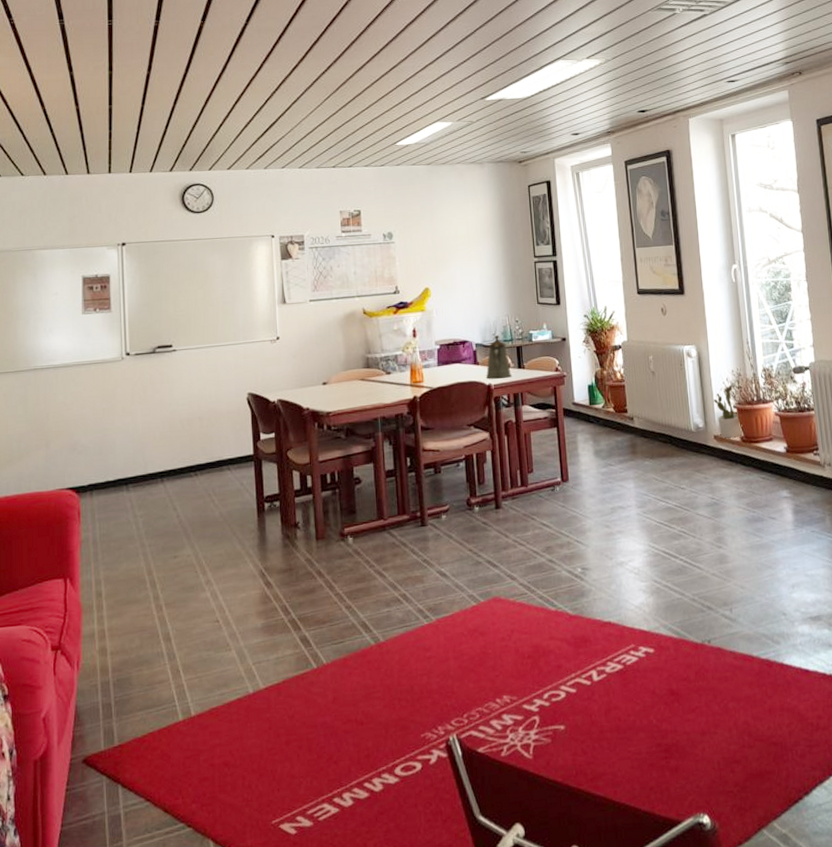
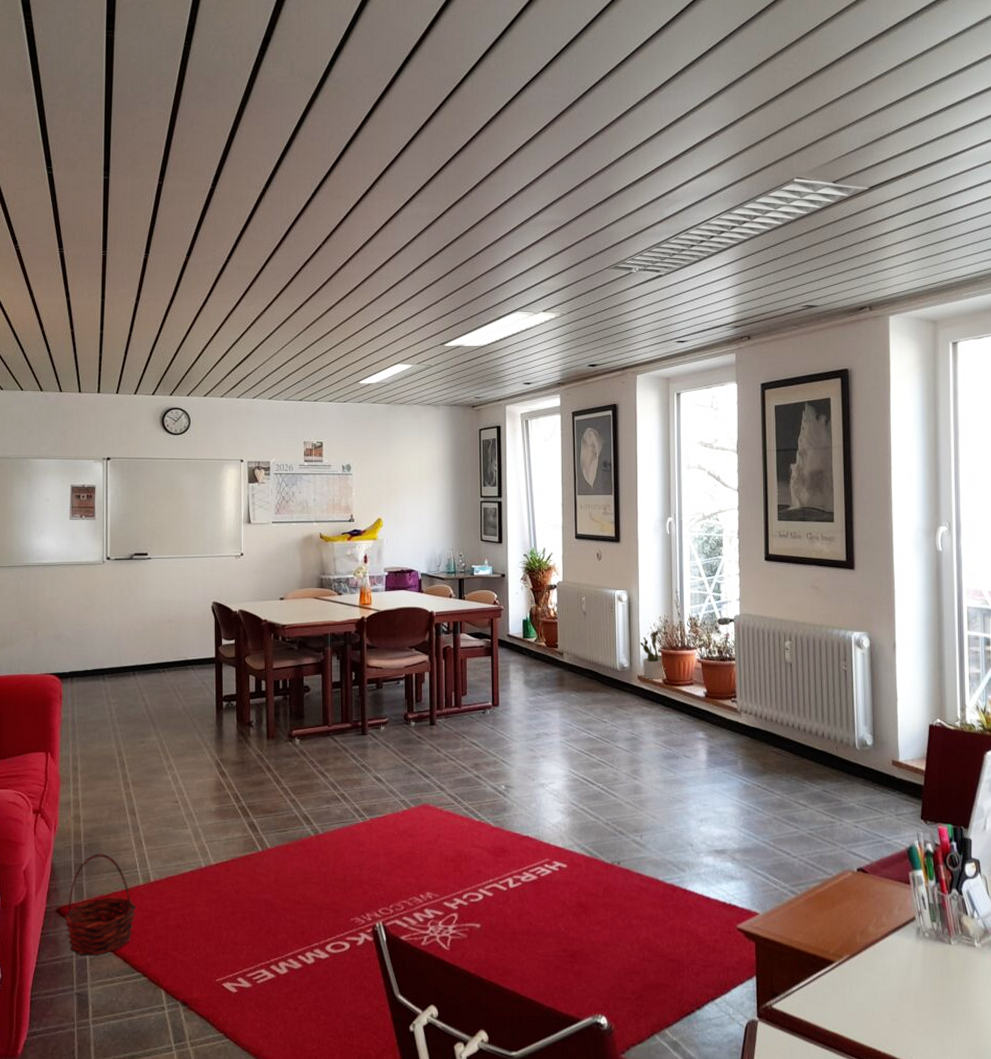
basket: none [93,688,177,810] -> present [64,853,137,956]
coffee pot: present [486,334,511,379] -> none [429,566,452,607]

